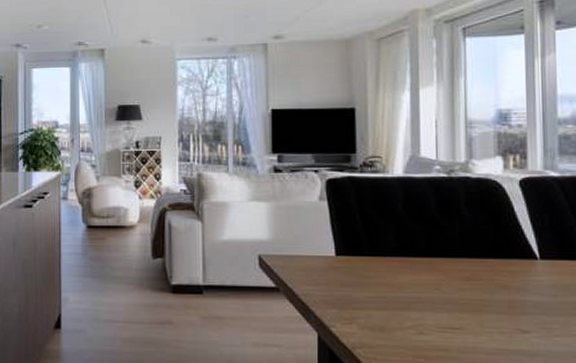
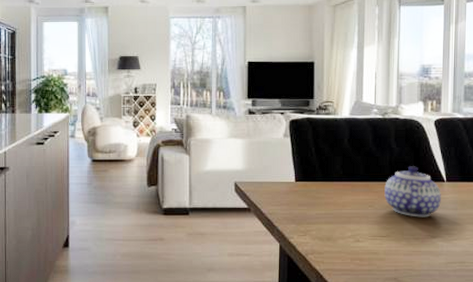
teapot: none [454,238,534,306] -> present [384,166,441,217]

